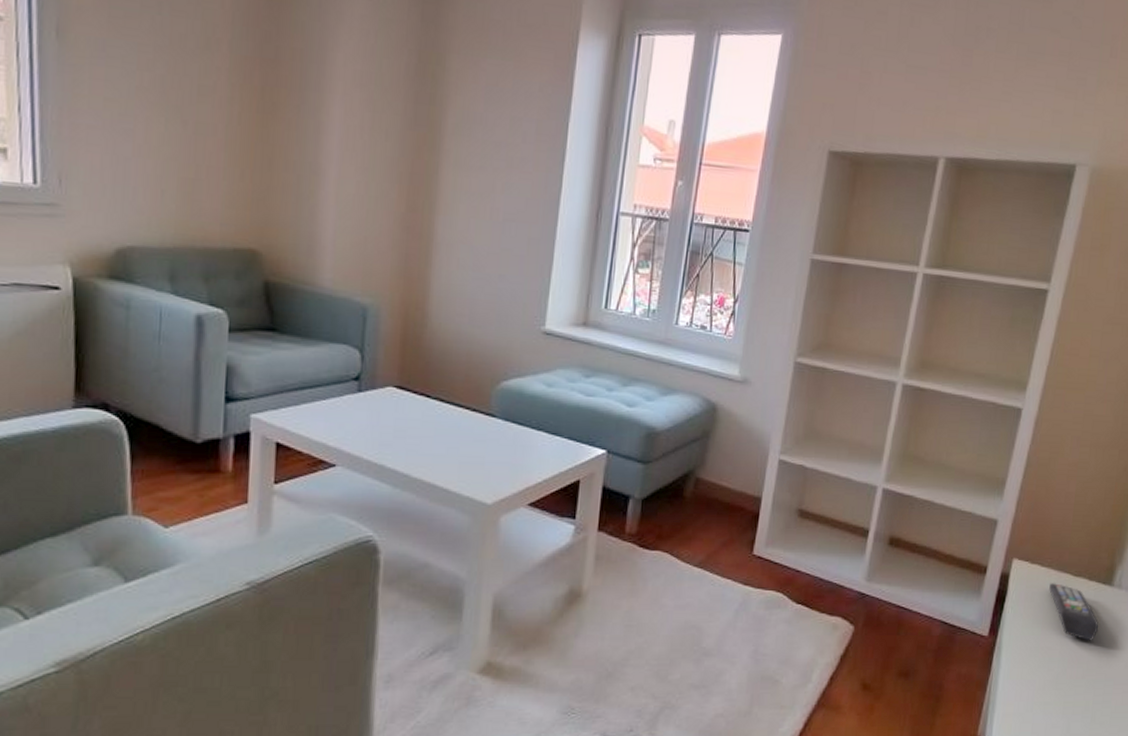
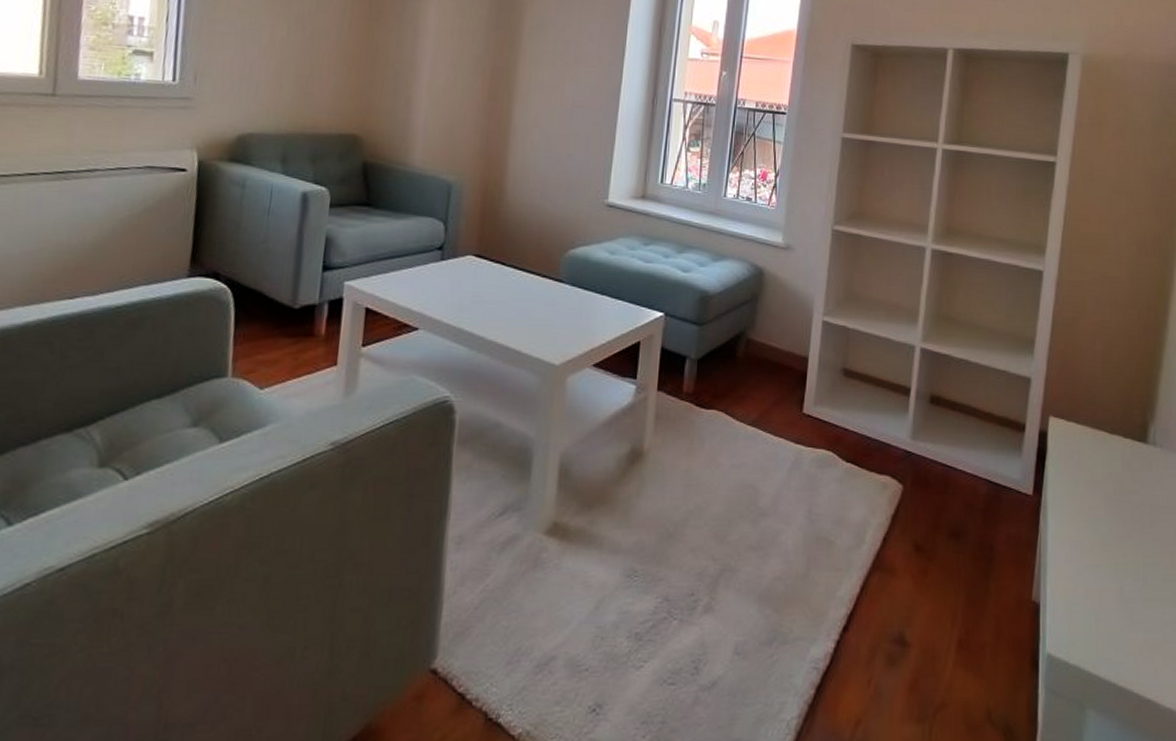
remote control: present [1049,583,1099,641] -> none [1087,441,1139,500]

